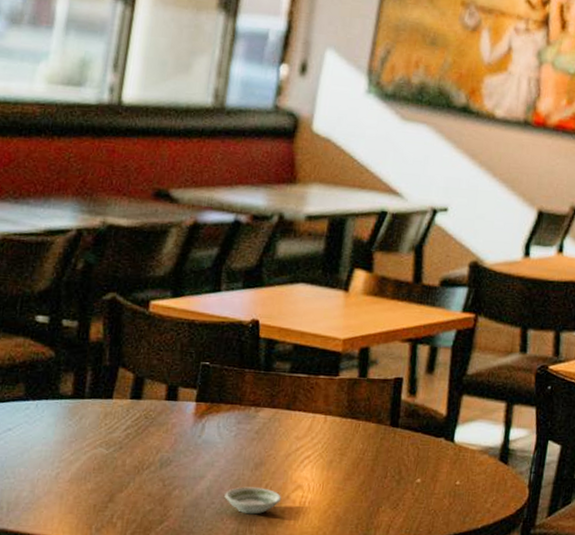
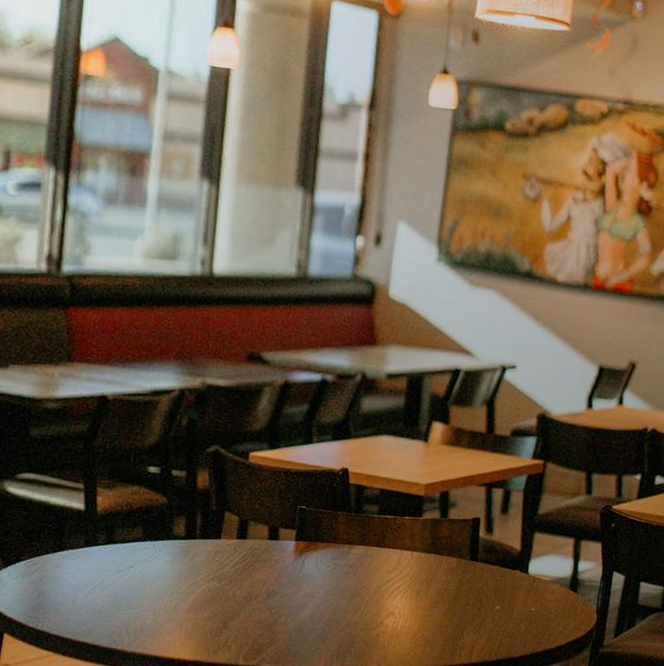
saucer: present [224,486,282,515] -> none [325,614,376,638]

